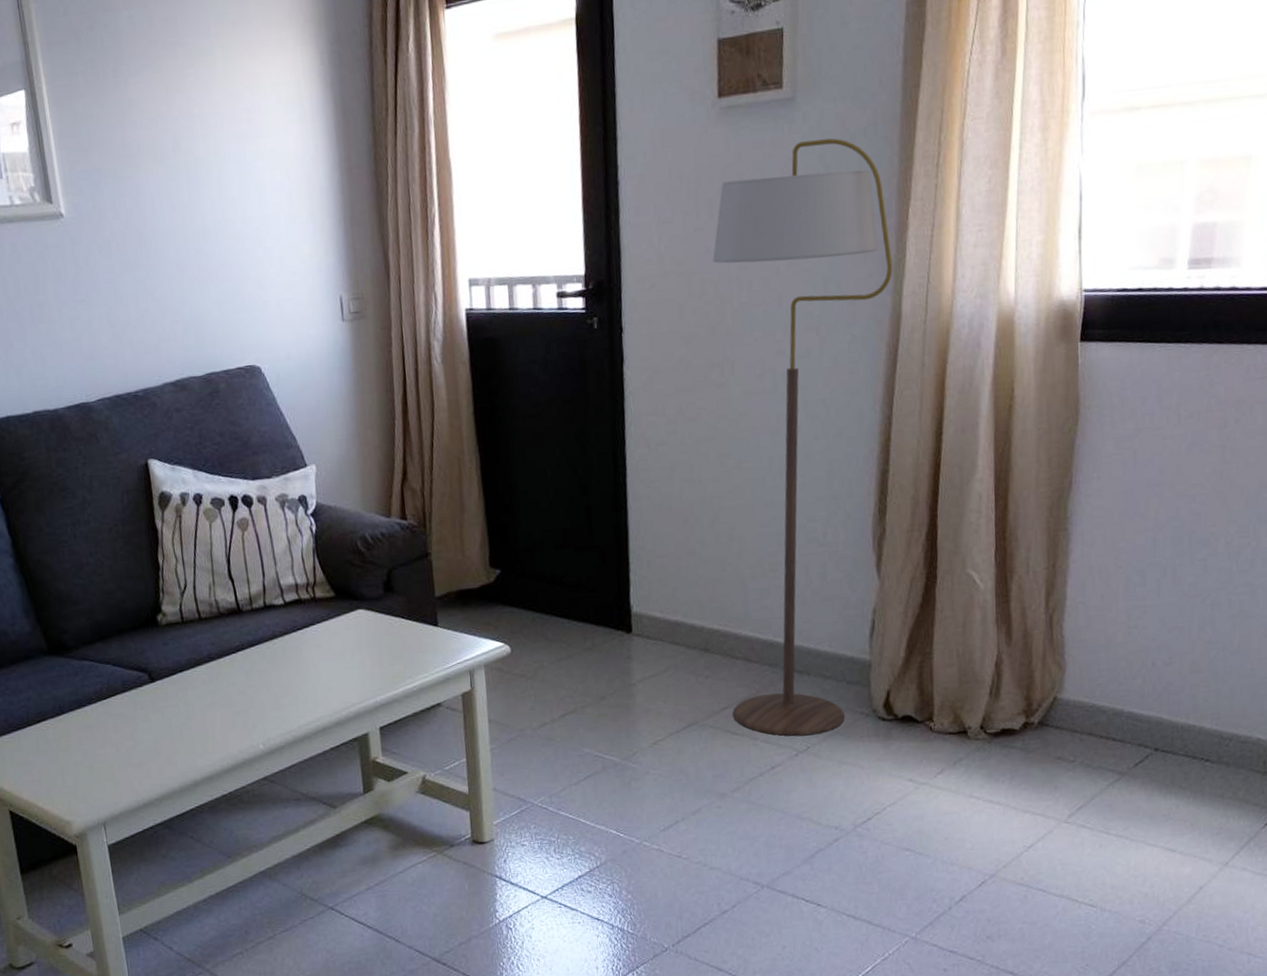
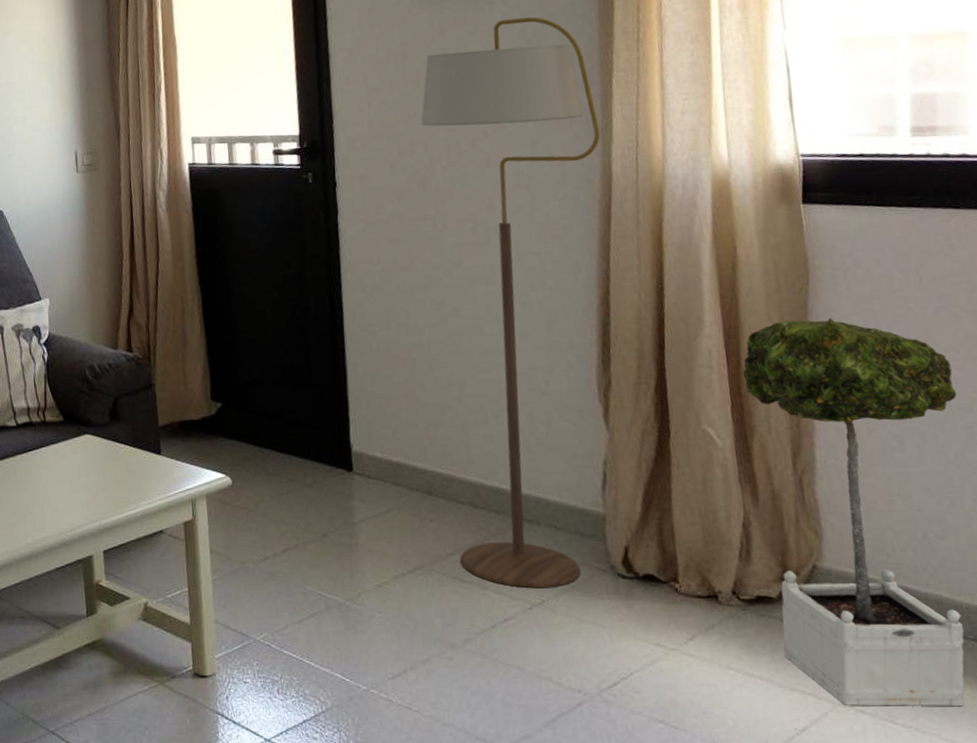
potted tree: none [1008,458,1198,822] -> present [742,318,965,707]

